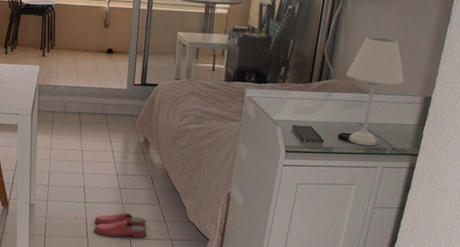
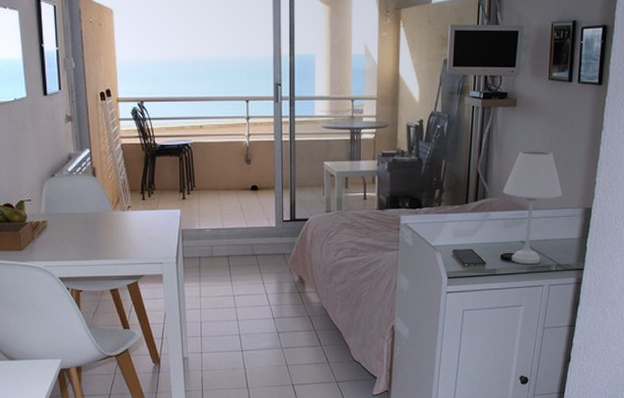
slippers: present [93,211,147,238] -> none [253,356,310,385]

